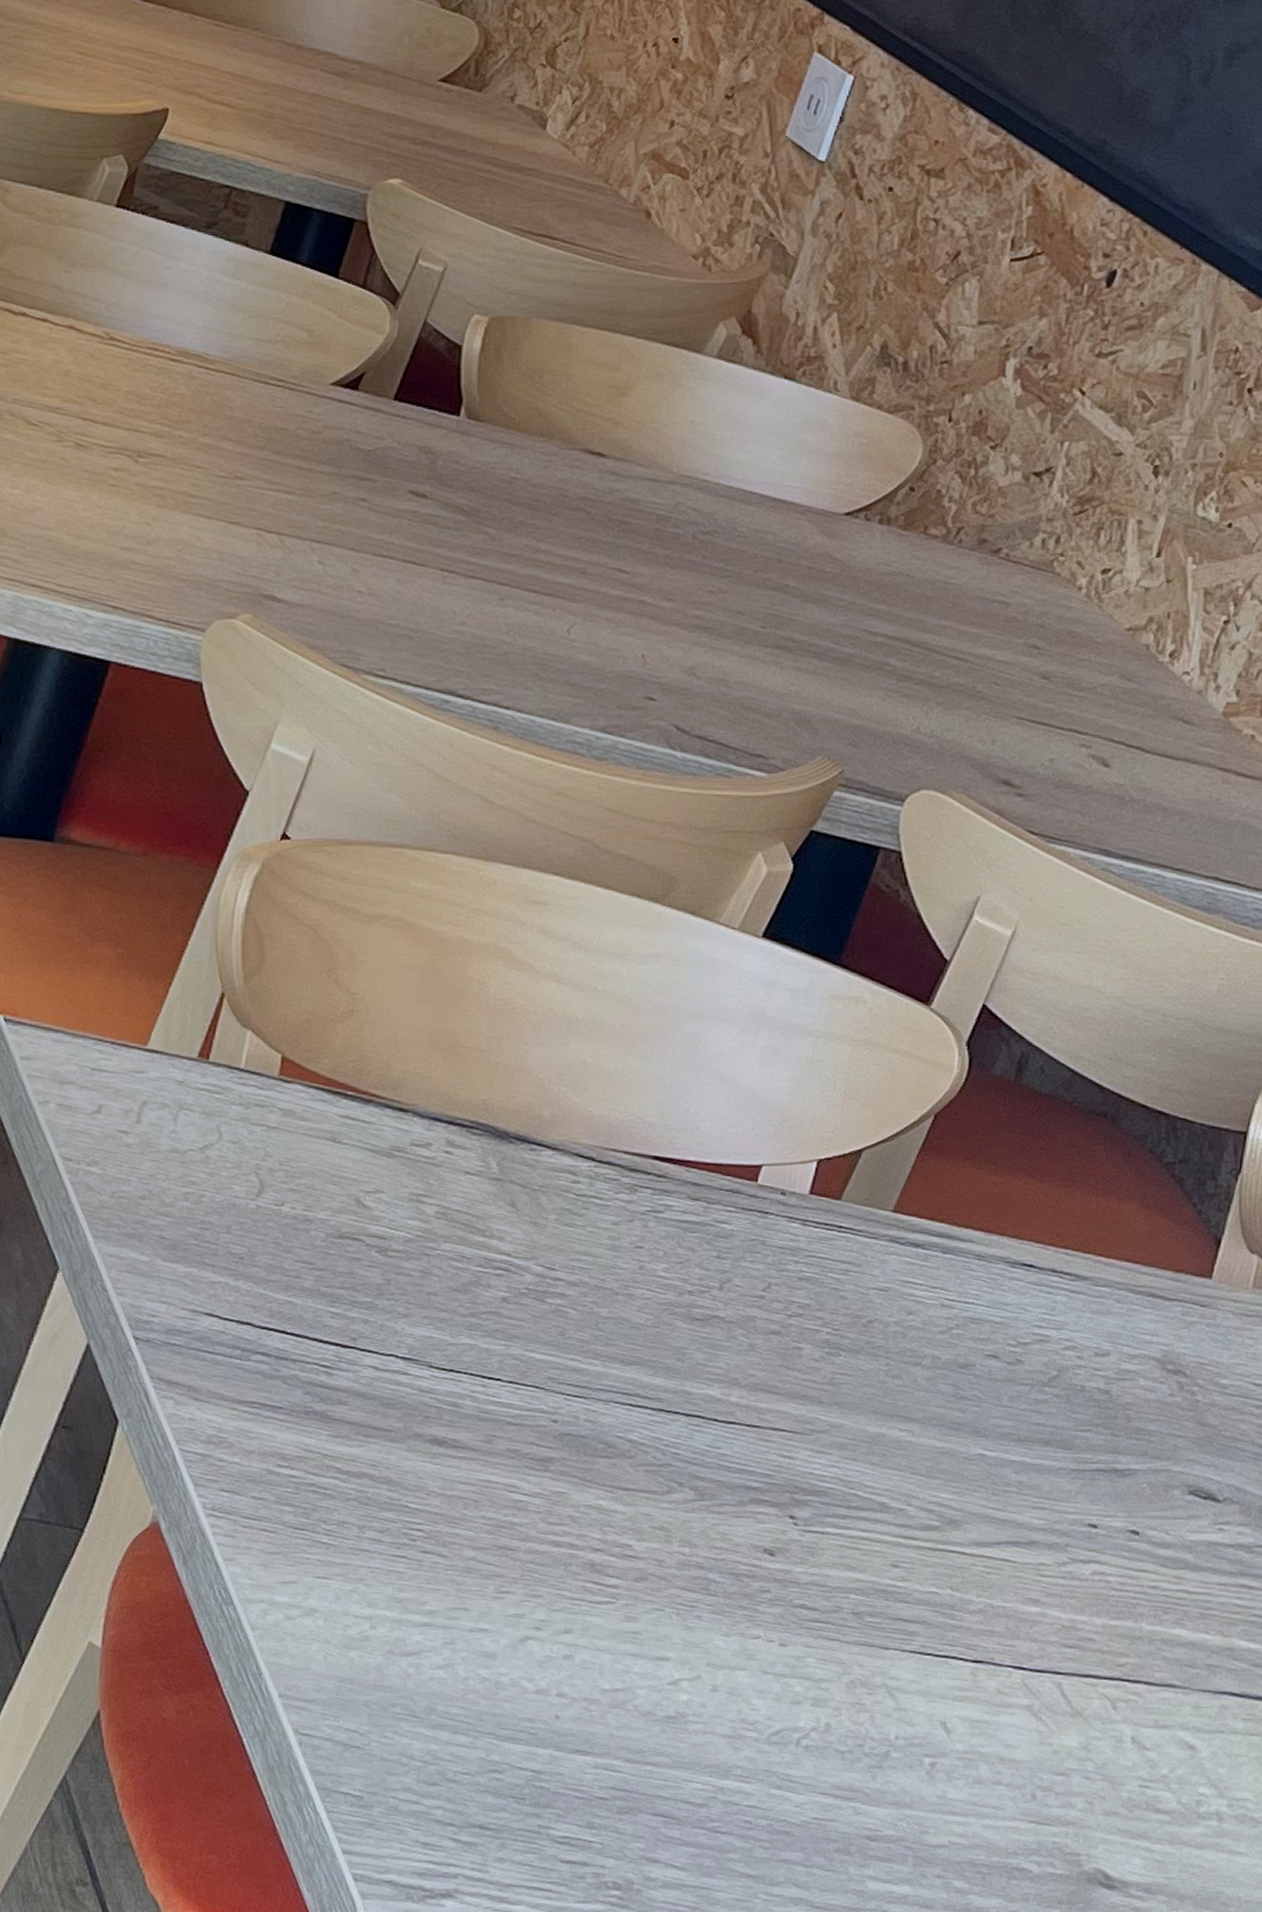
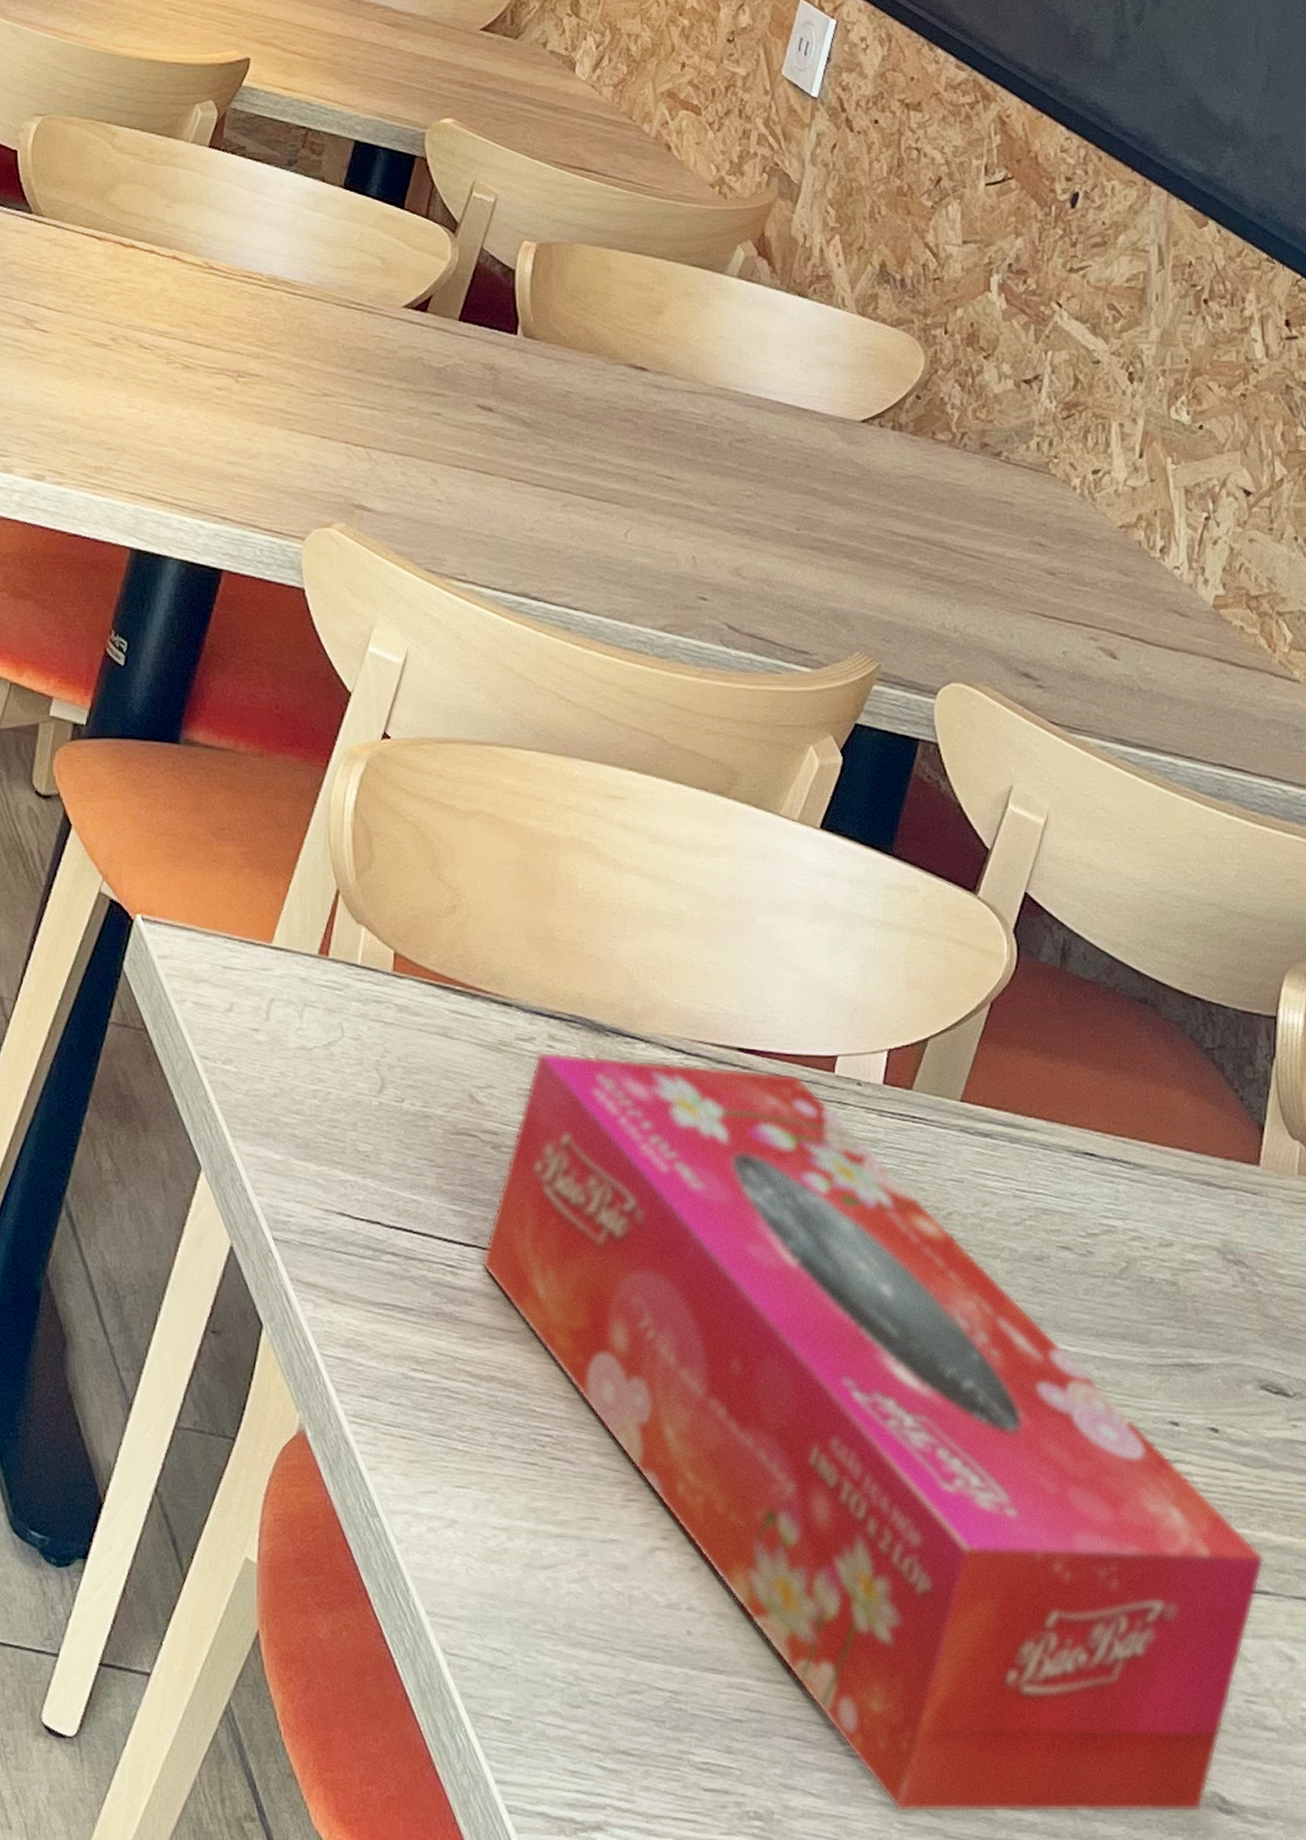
tissue box: none [358,1157,1175,1887] -> present [481,1051,1264,1813]

